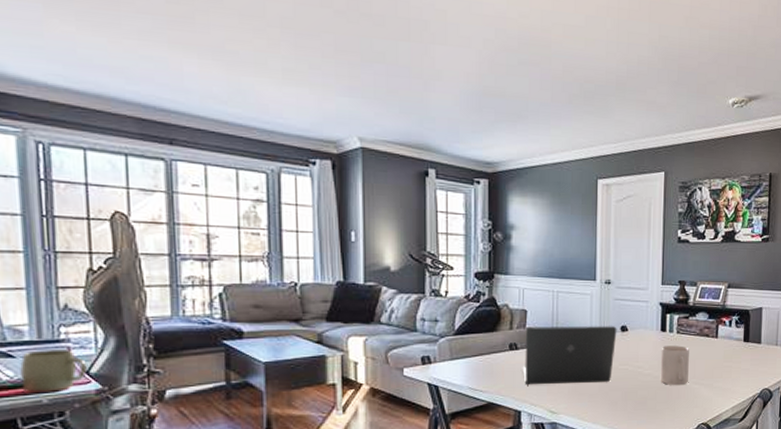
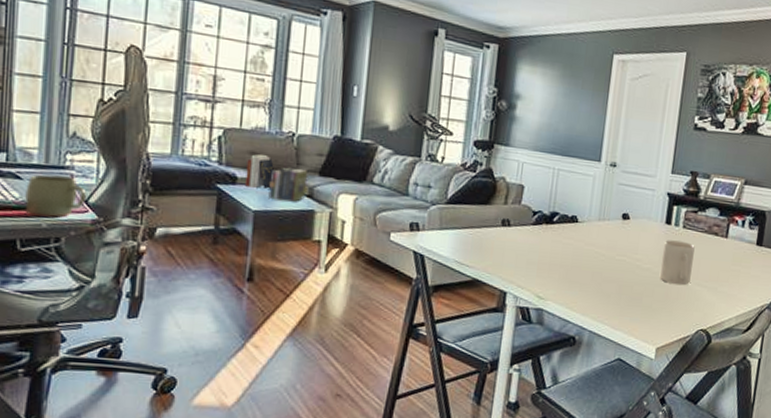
books: none [251,306,280,340] -> present [245,153,274,189]
books: none [277,316,316,350] -> present [268,167,307,202]
laptop: present [522,326,617,384] -> none [512,203,618,272]

